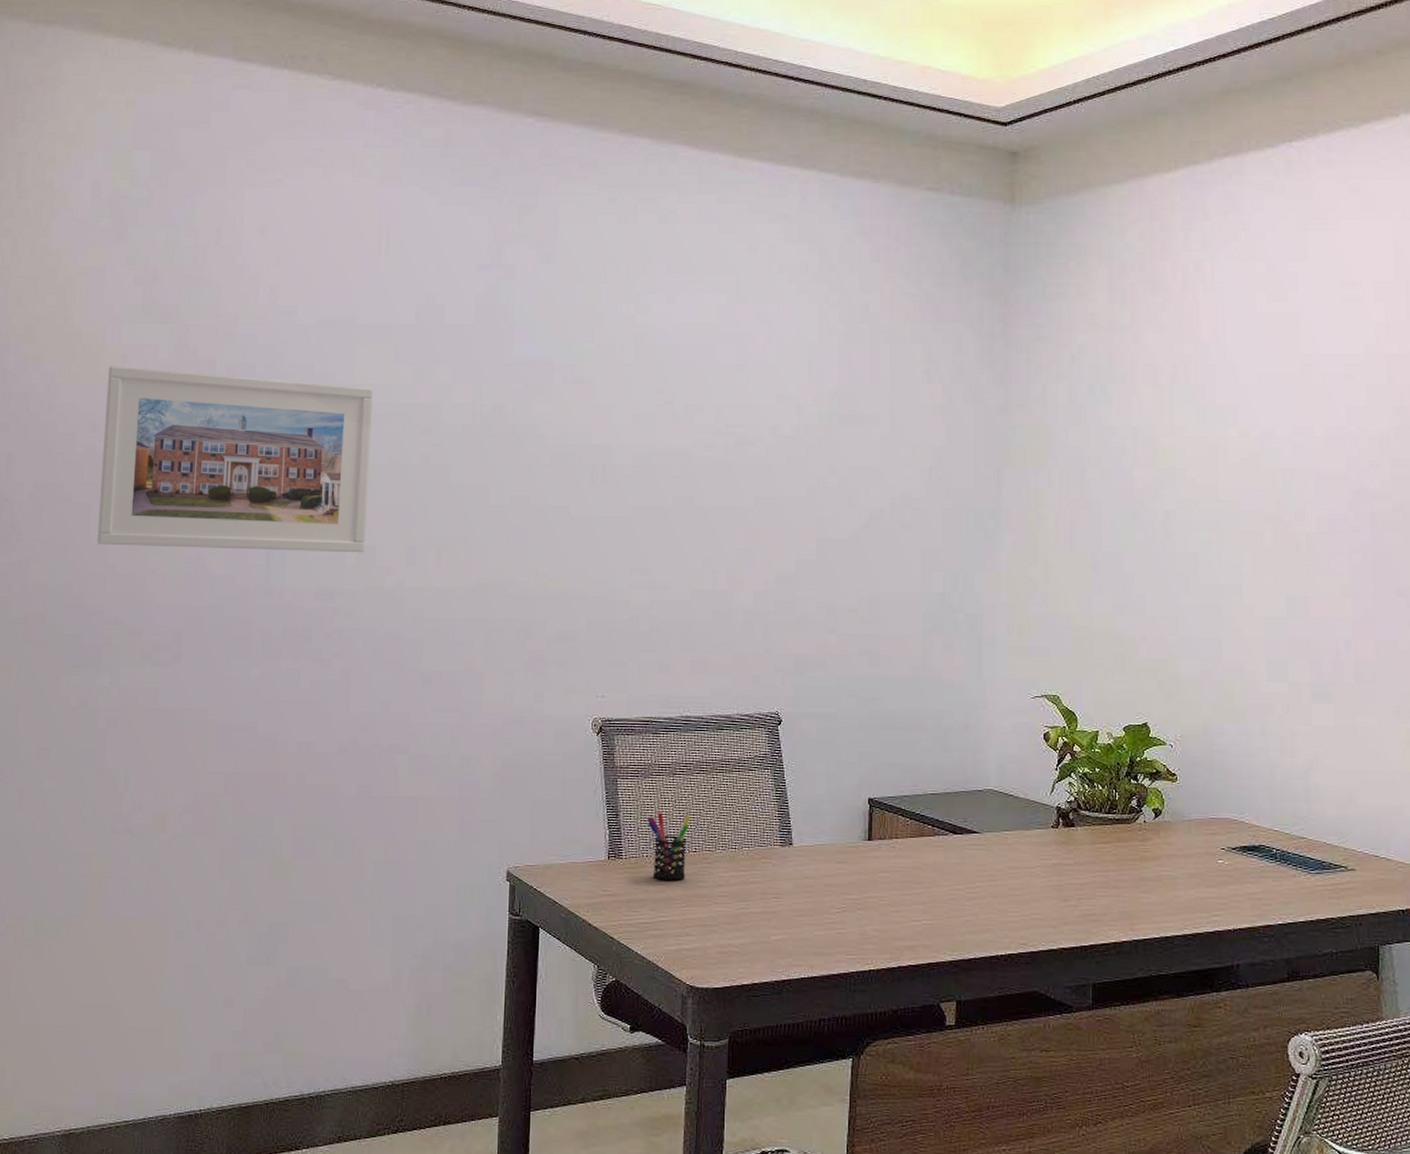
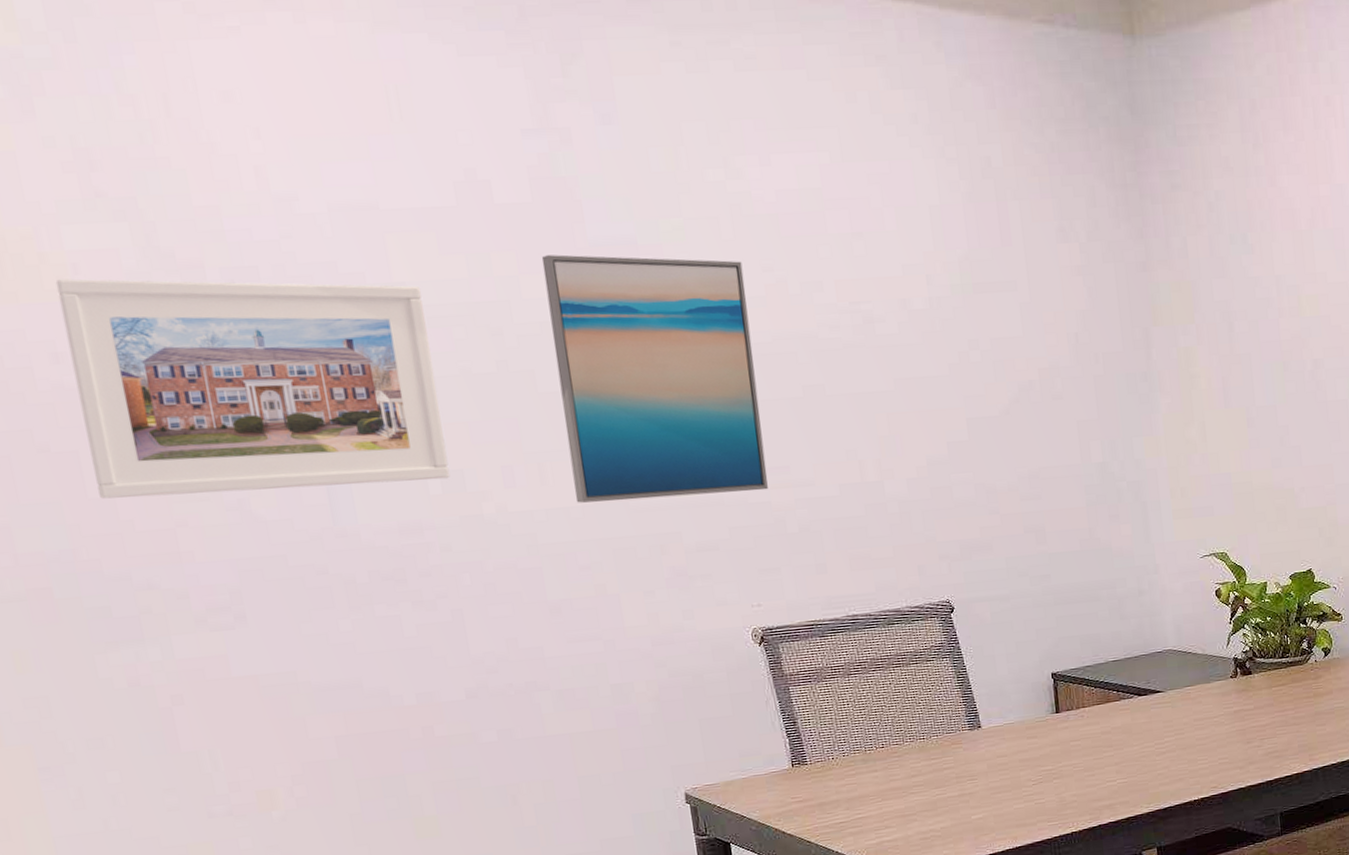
wall art: none [462,369,638,589] -> present [541,254,768,503]
pen holder: present [647,812,690,881] -> none [827,713,876,780]

